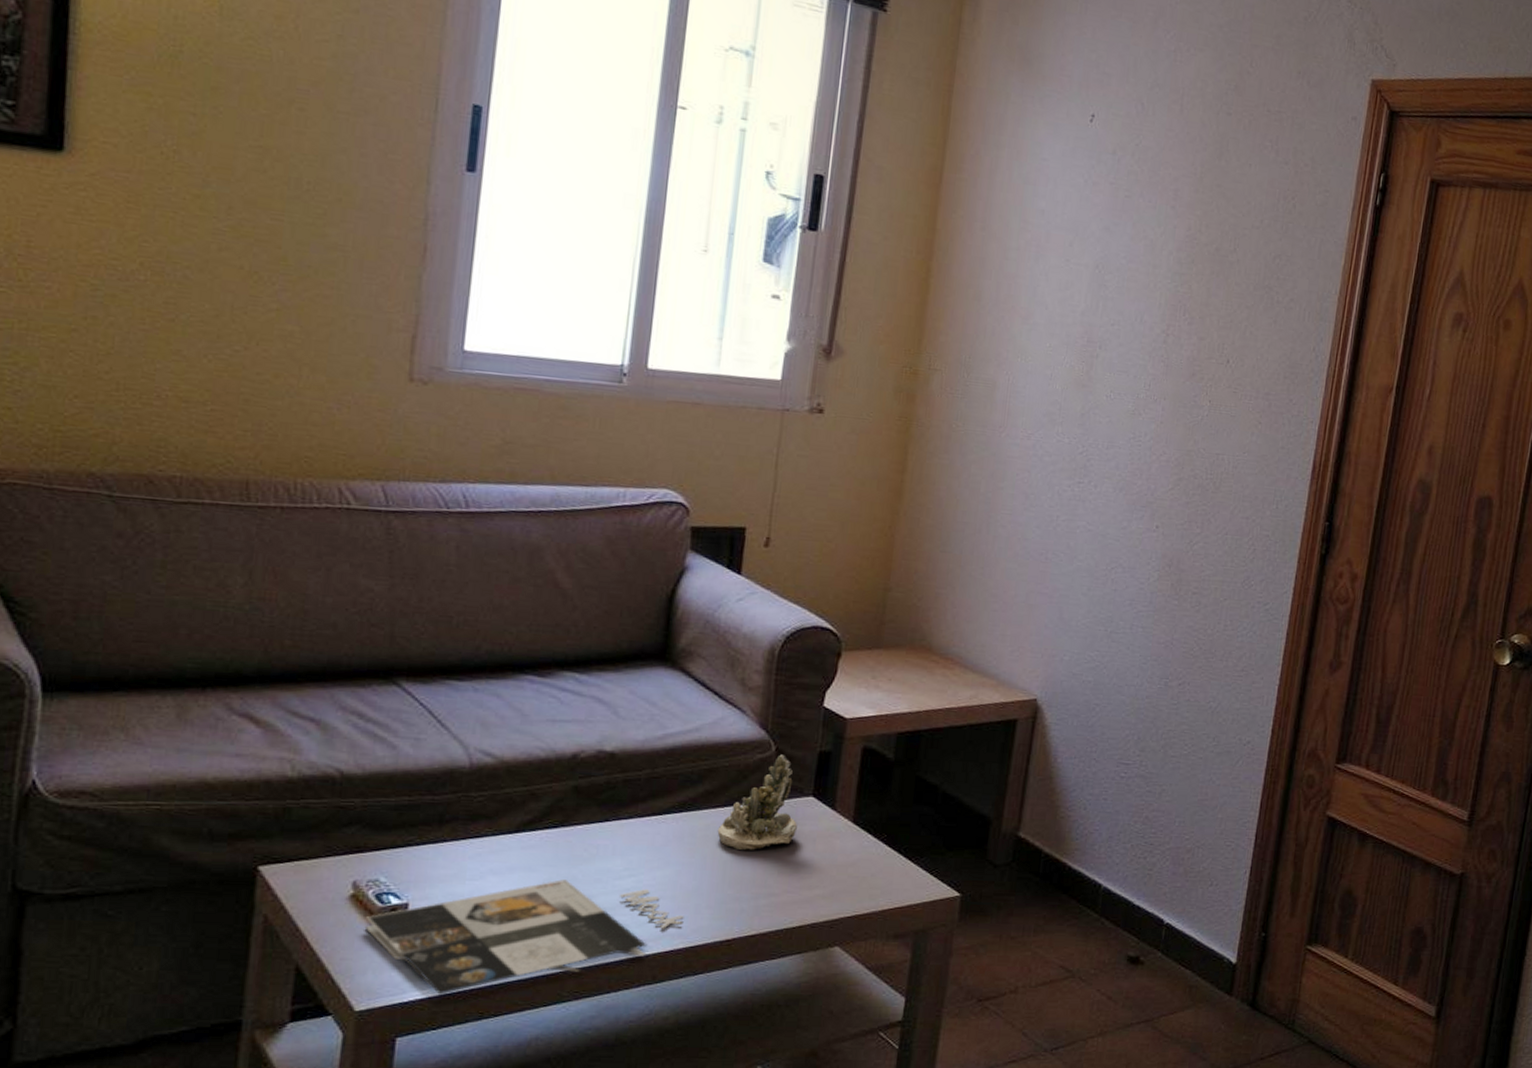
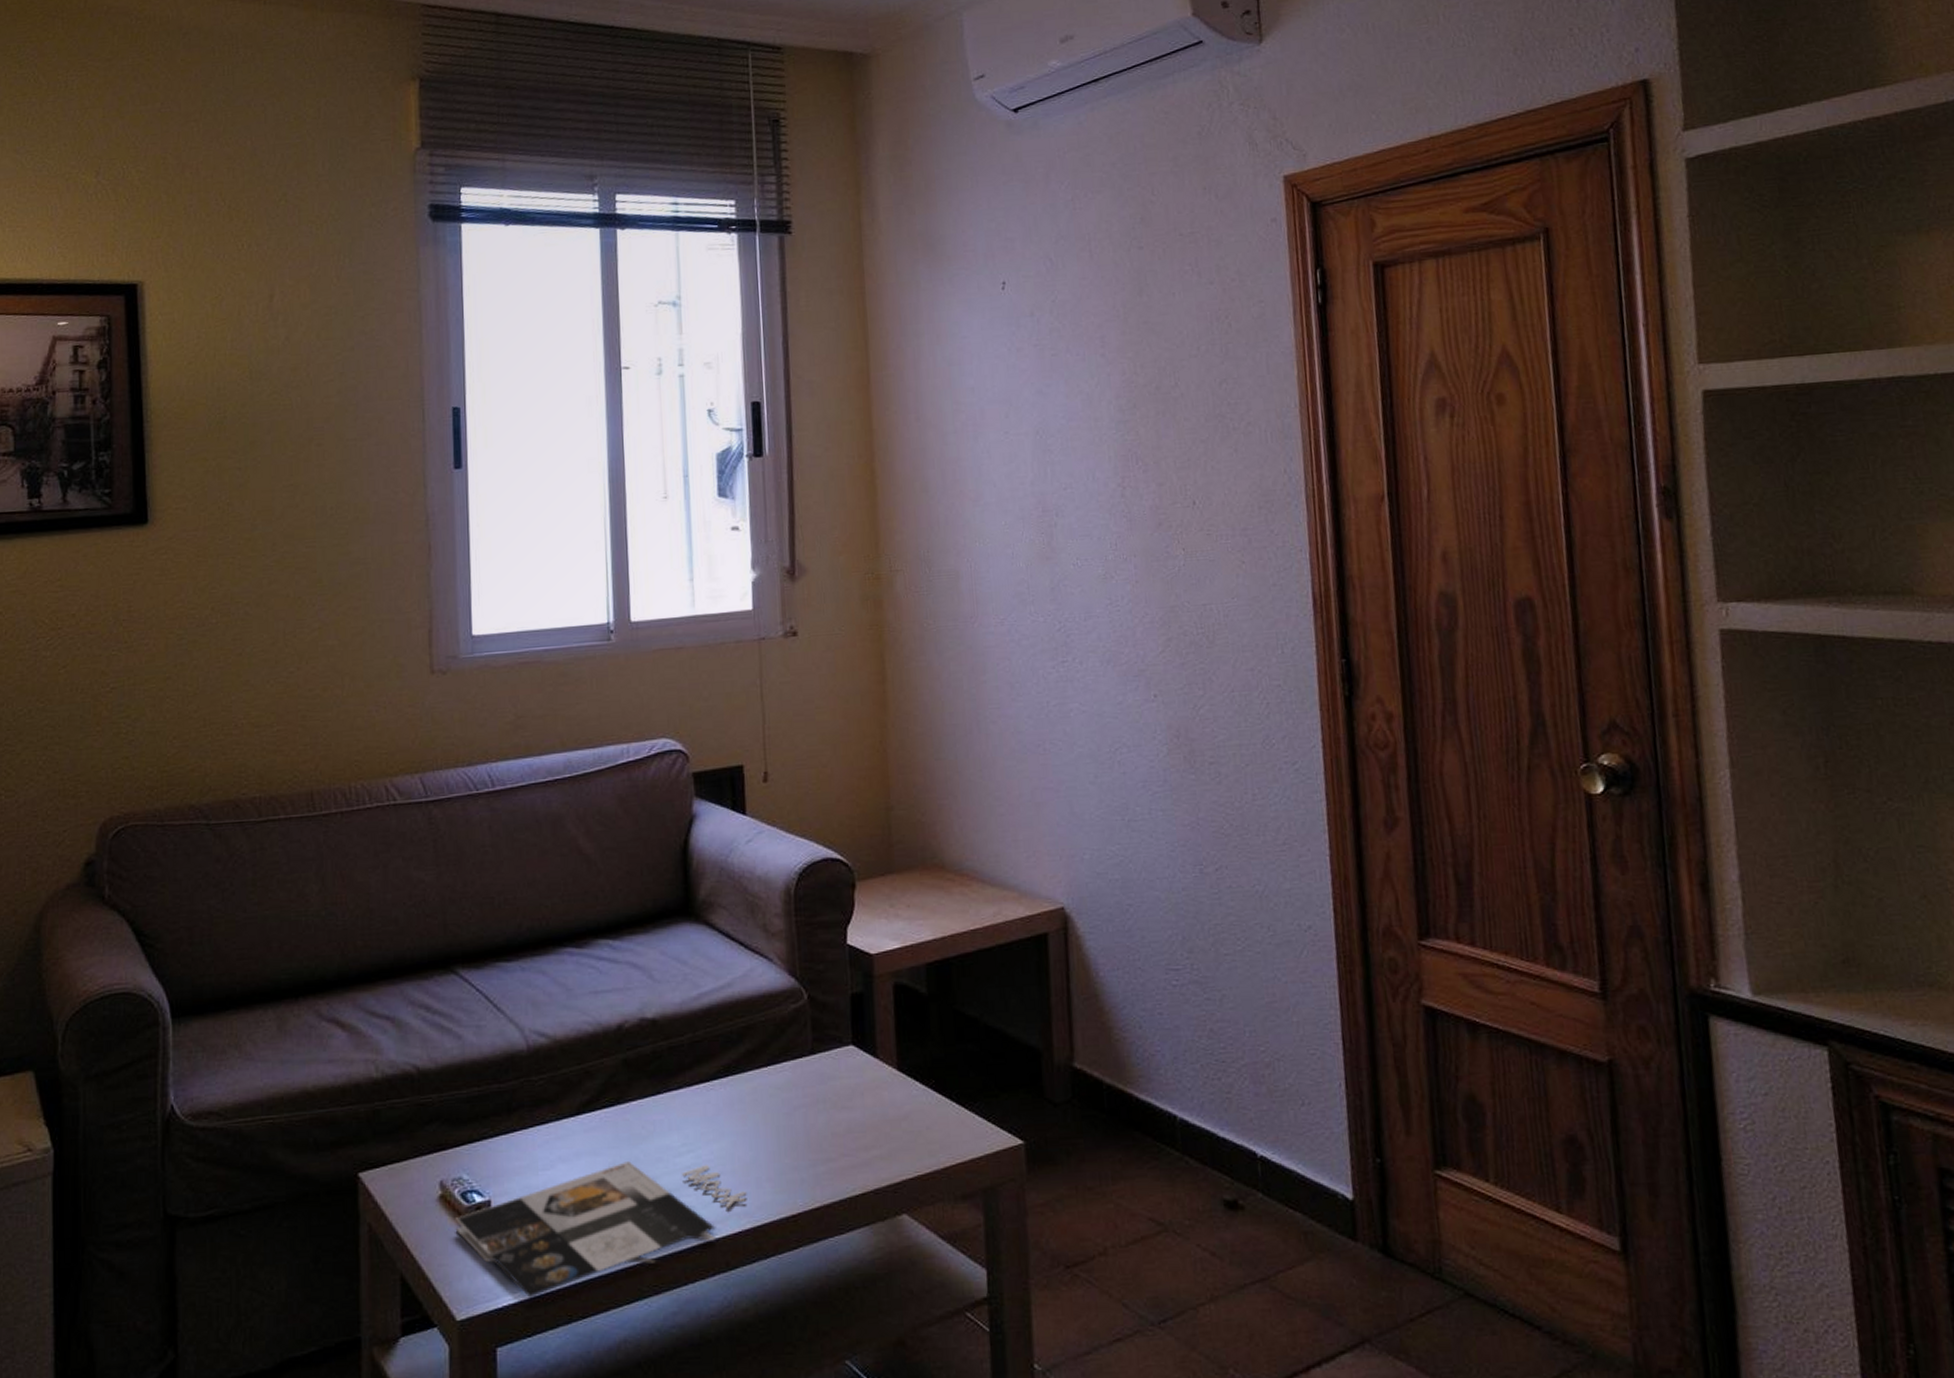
succulent planter: present [717,754,797,850] -> none [765,1002,843,1112]

